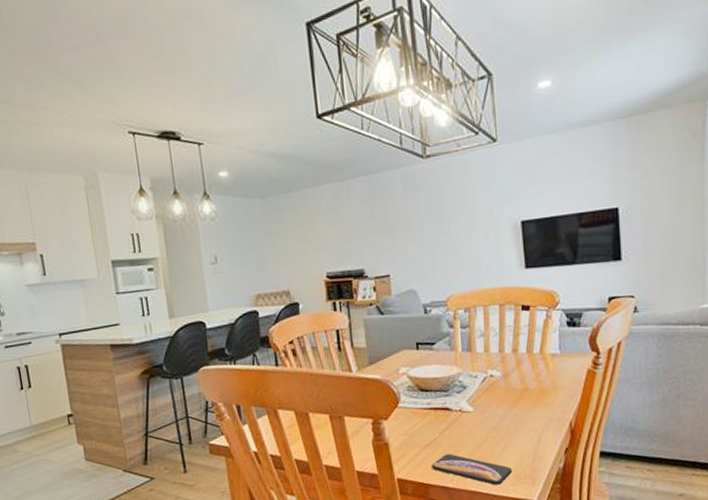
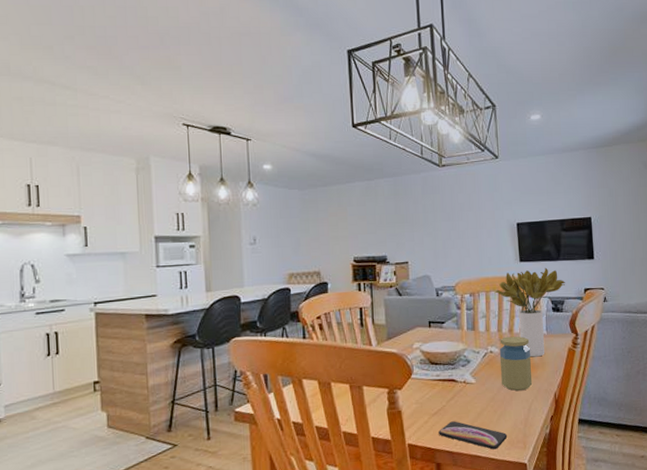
flower bouquet: none [494,273,584,381] -> present [494,267,566,357]
jar: none [501,356,543,420] -> present [499,336,533,391]

